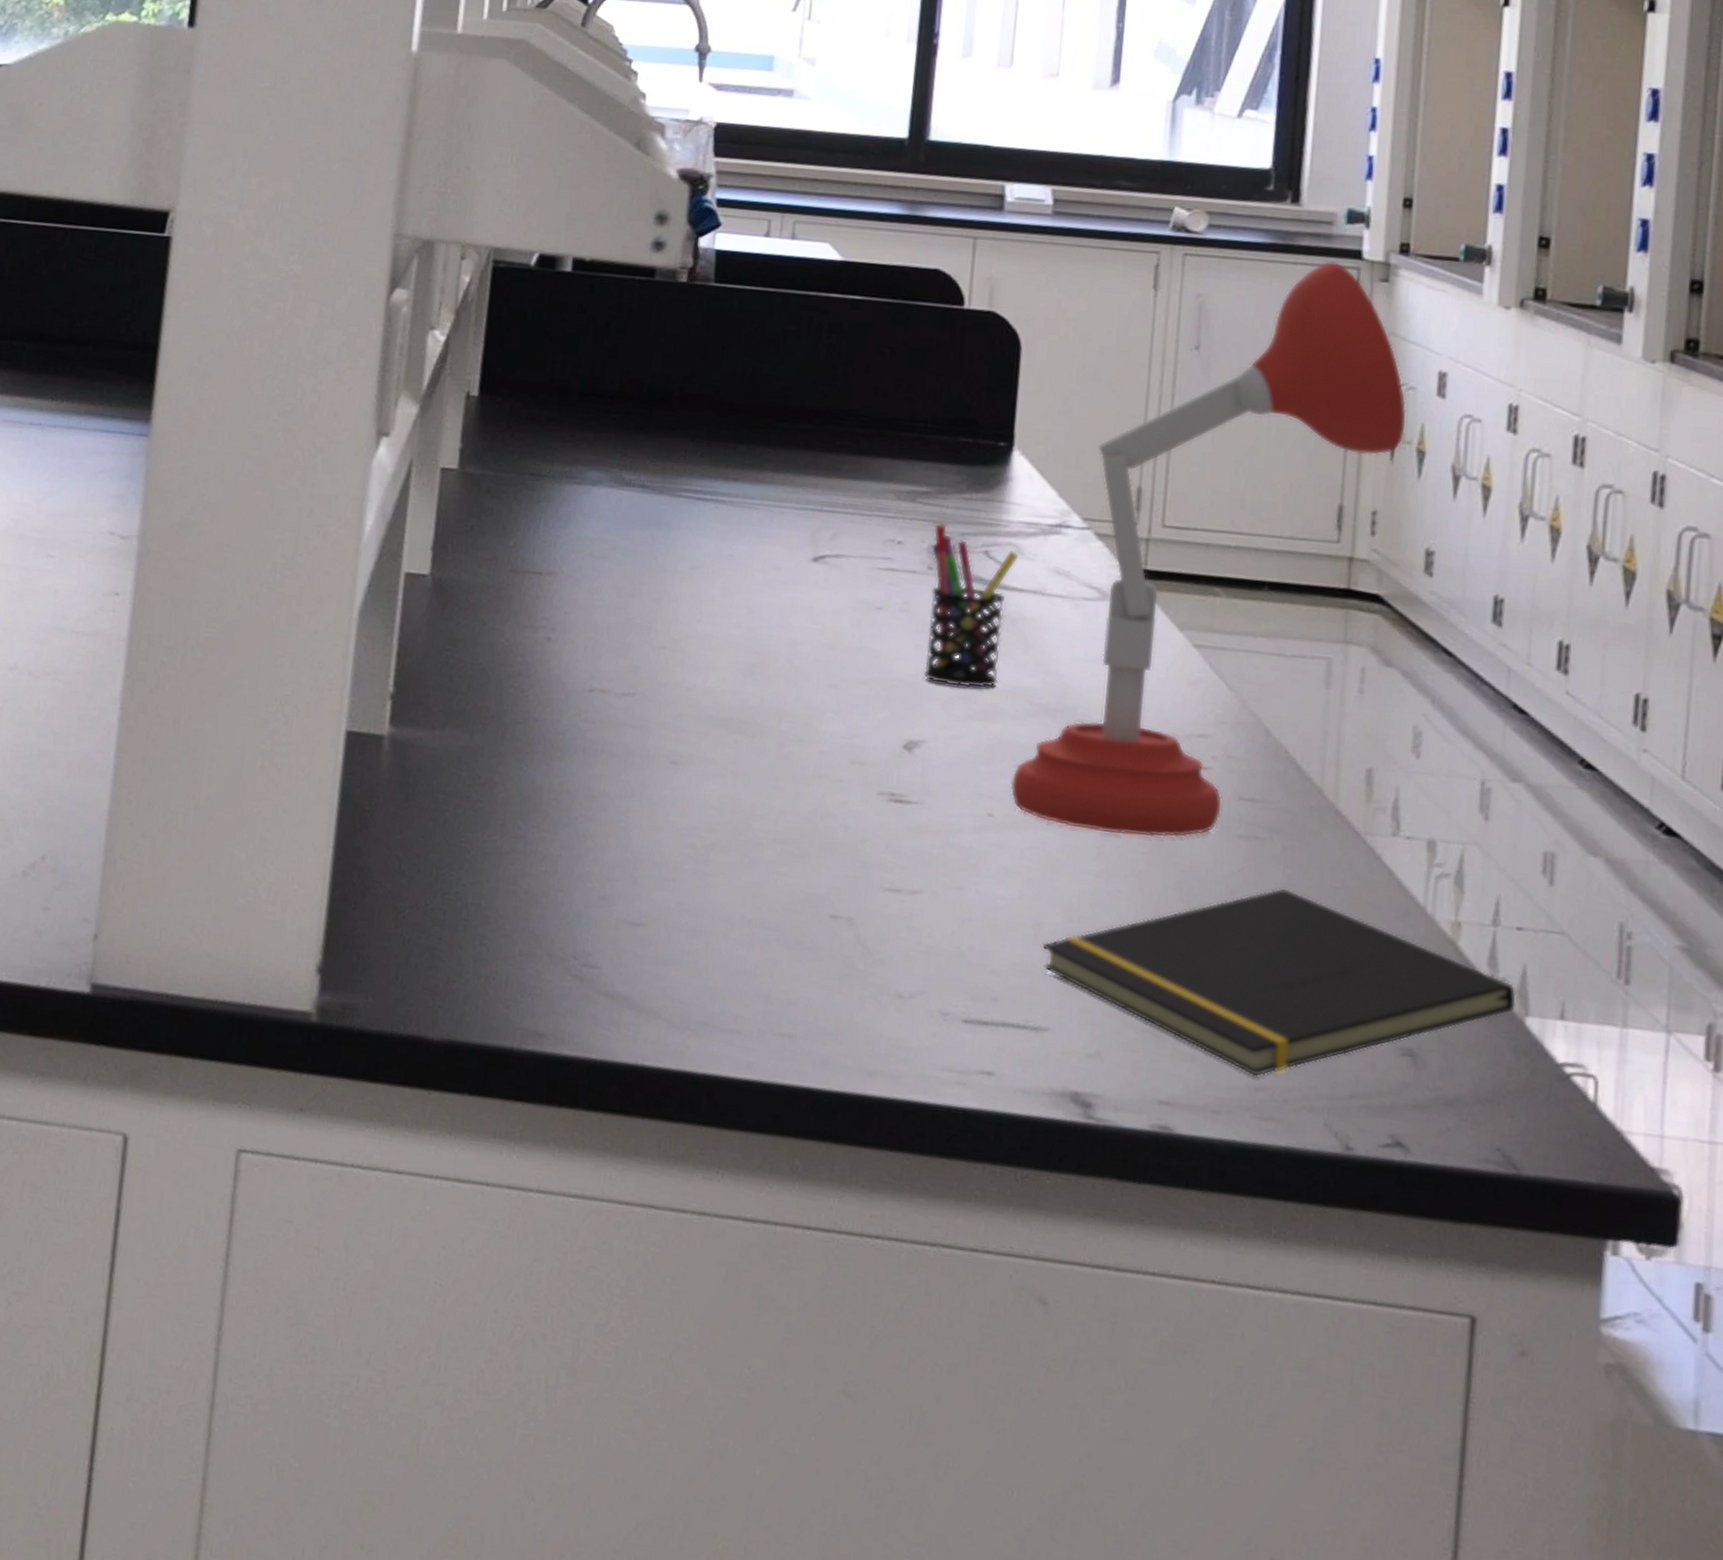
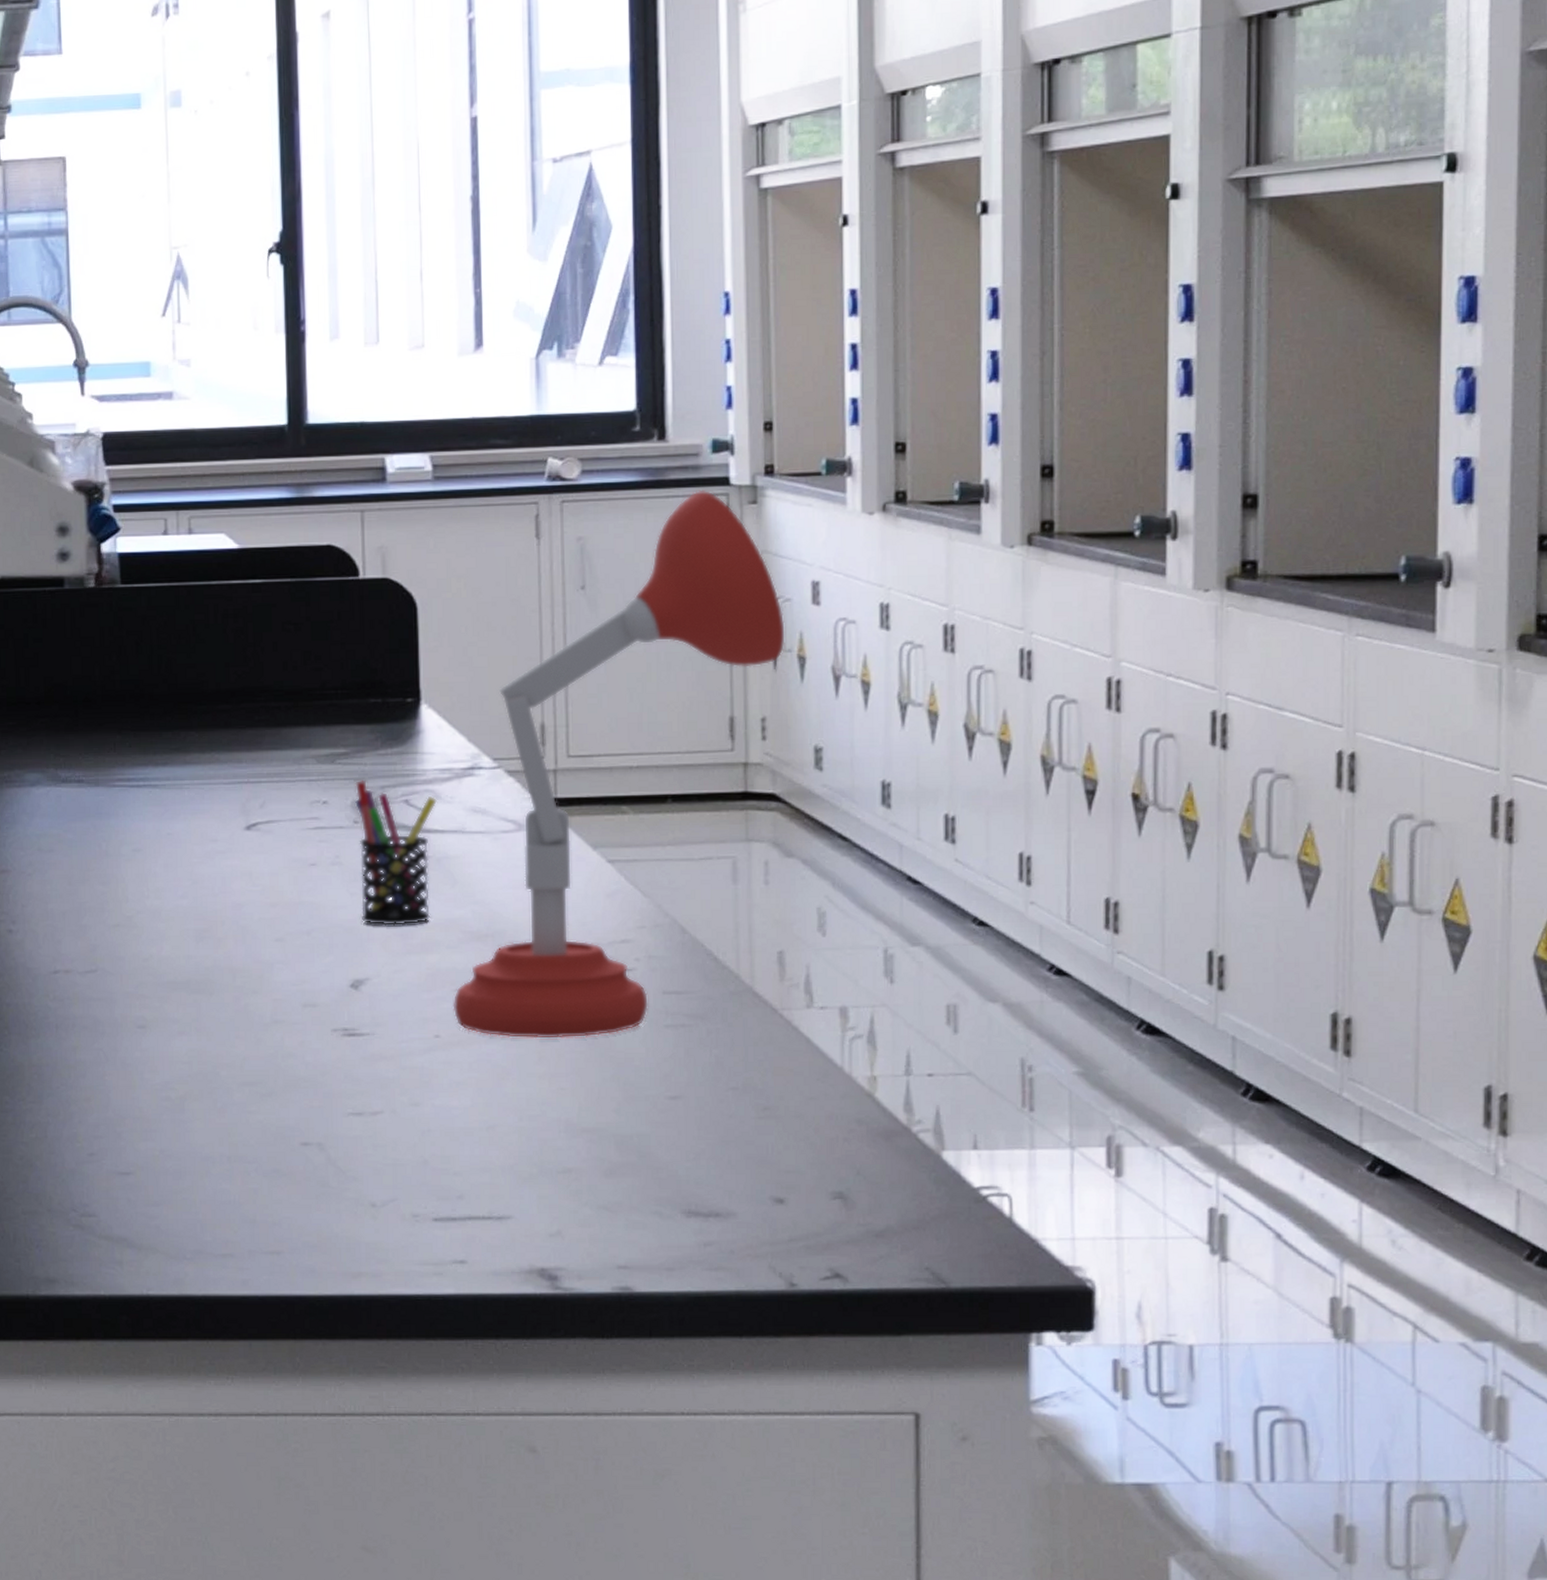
notepad: present [1043,888,1517,1077] -> none [498,1067,933,1234]

